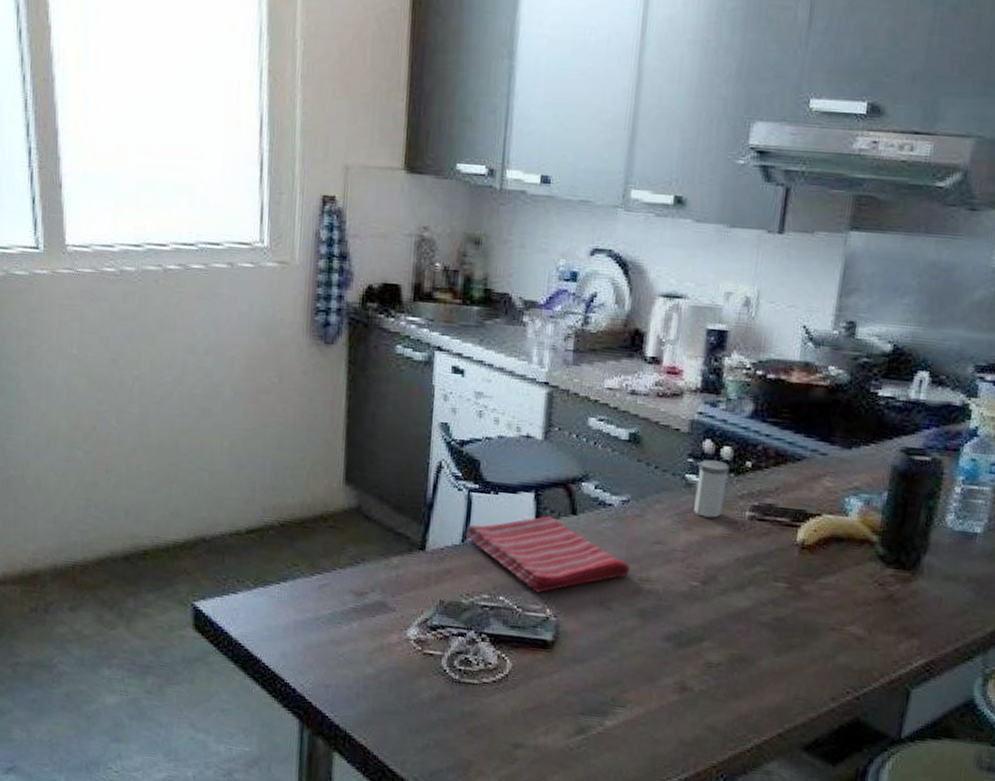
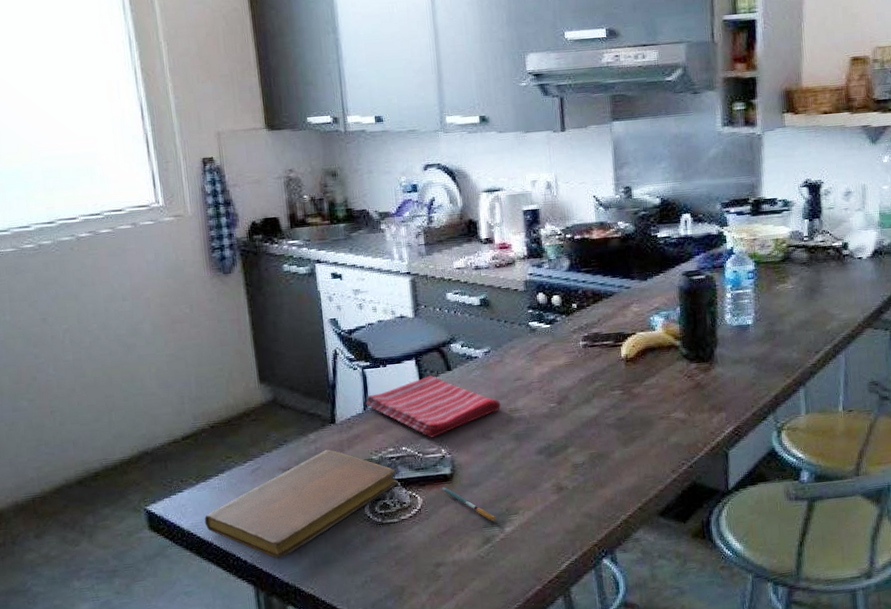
notebook: none [256,580,487,696] -> present [204,449,398,559]
pen: none [537,655,597,710] -> present [441,487,497,522]
salt shaker: present [694,459,729,518] -> none [537,307,562,353]

